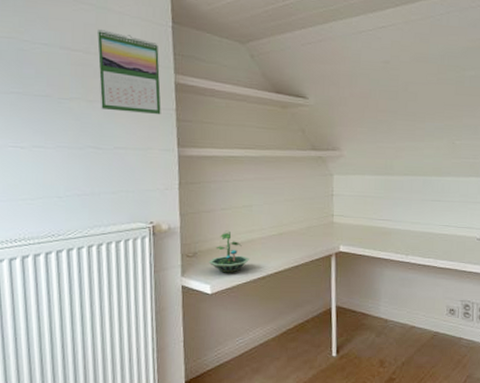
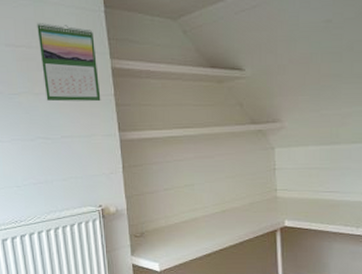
terrarium: present [208,230,250,273] -> none [155,210,195,251]

